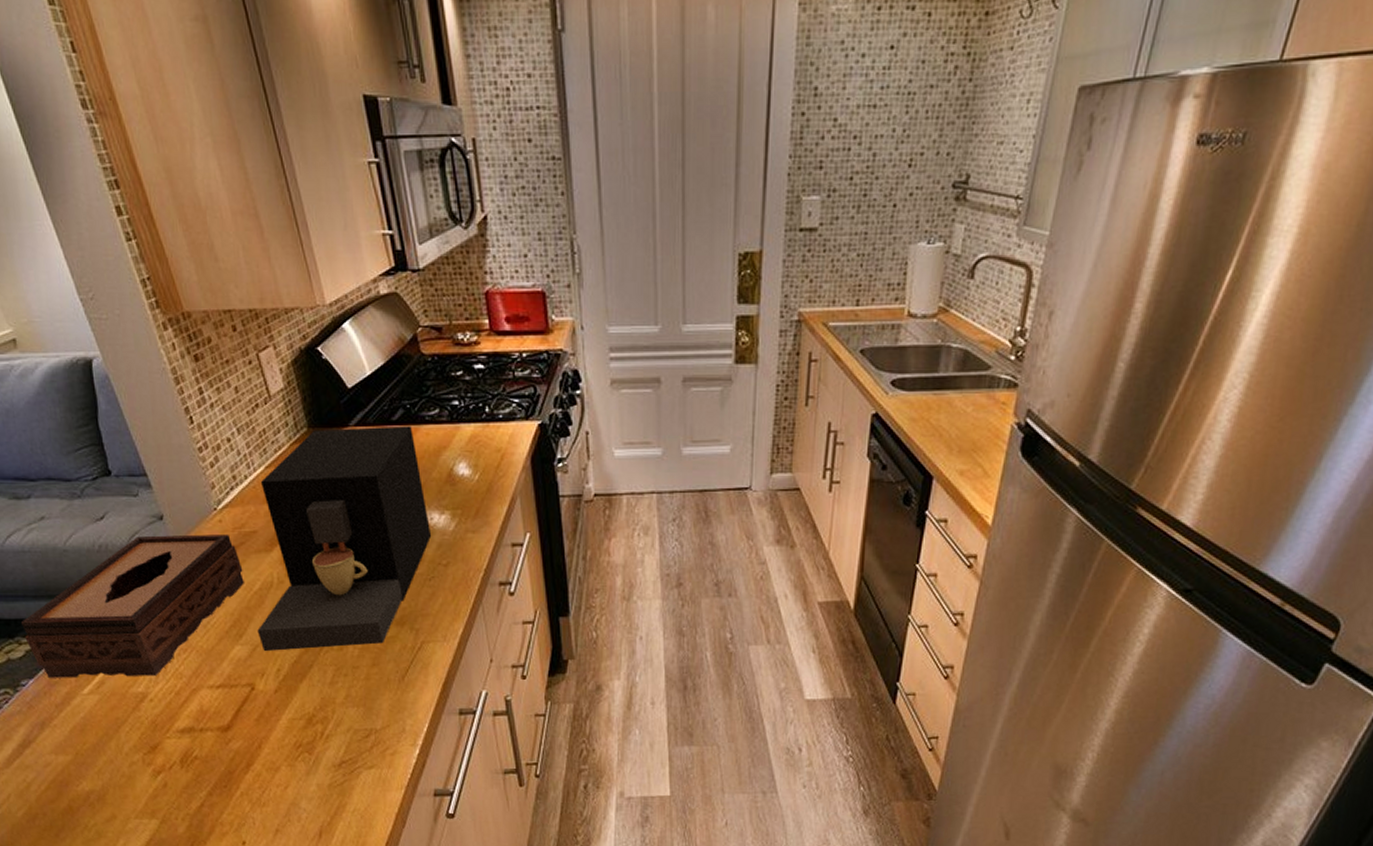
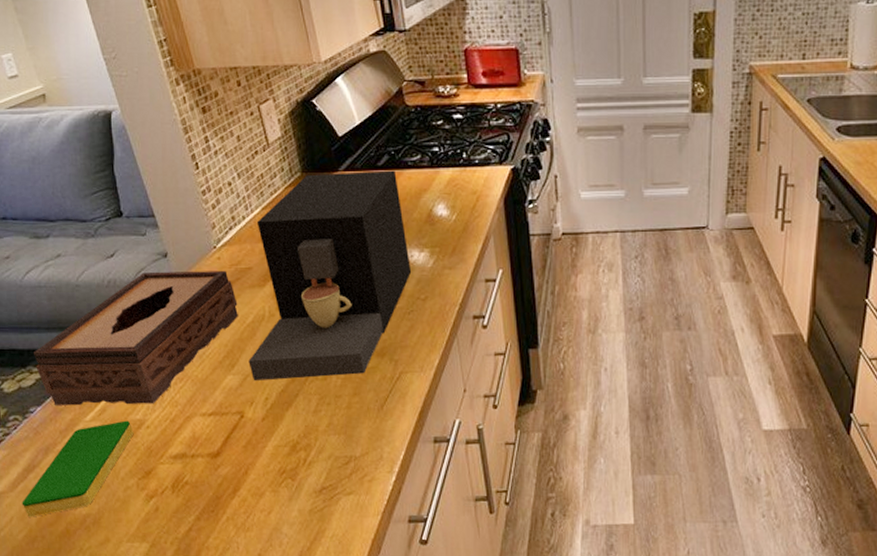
dish sponge: none [19,693,137,794] -> present [22,420,134,517]

